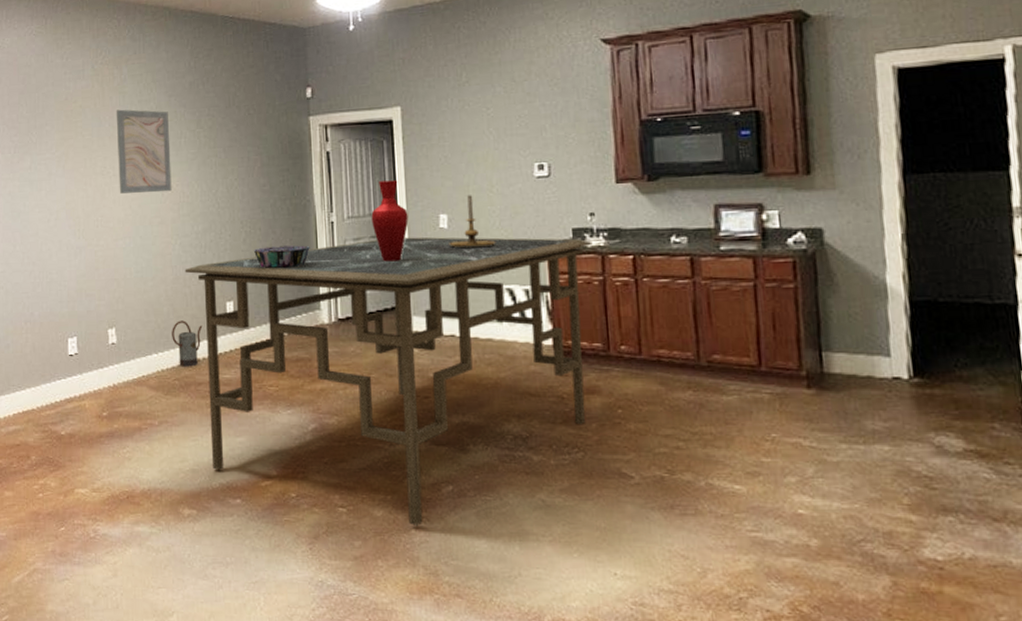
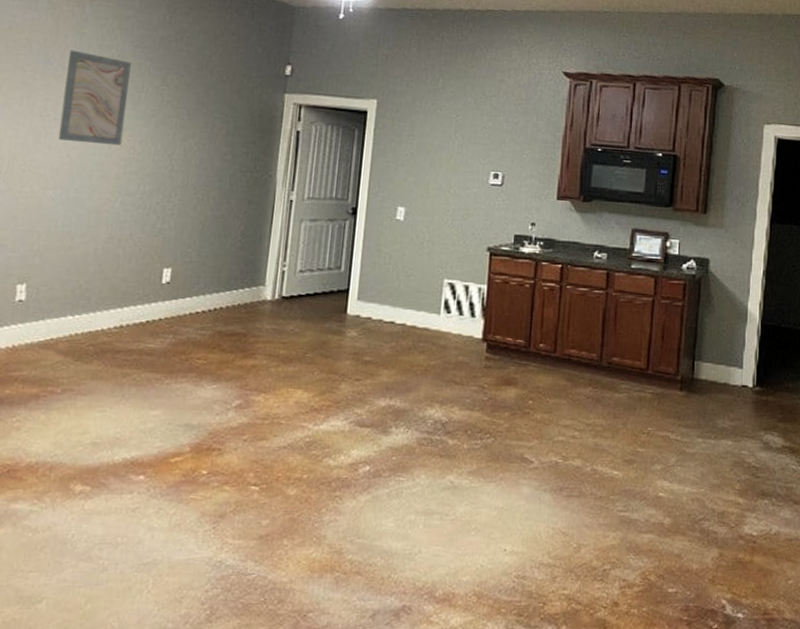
watering can: present [172,320,203,367] -> none [93,283,132,333]
dining table: present [184,237,593,526] -> none [118,223,530,505]
decorative bowl: present [253,245,310,269] -> none [202,216,264,241]
vase: present [371,180,409,262] -> none [331,167,368,247]
candle holder: present [449,195,496,249] -> none [402,192,446,243]

